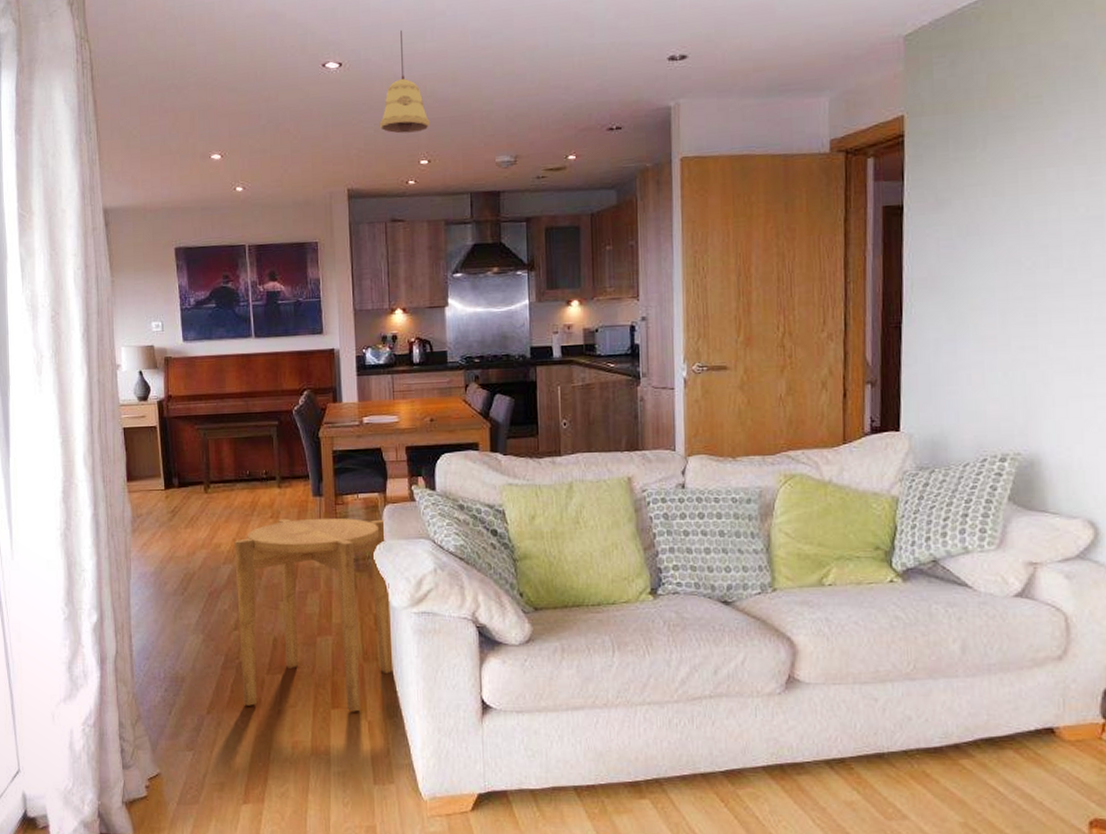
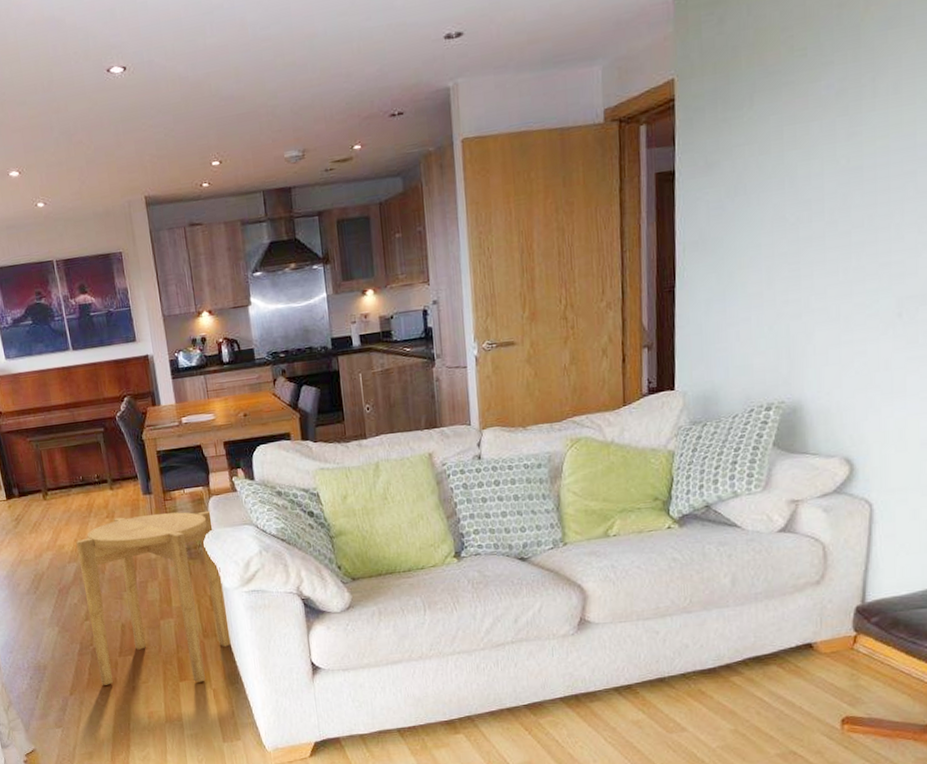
pendant light: present [379,29,431,134] -> none [168,26,219,136]

